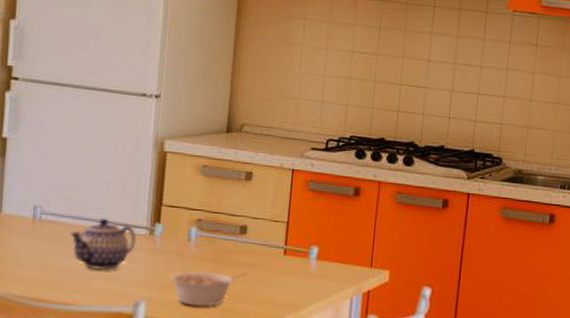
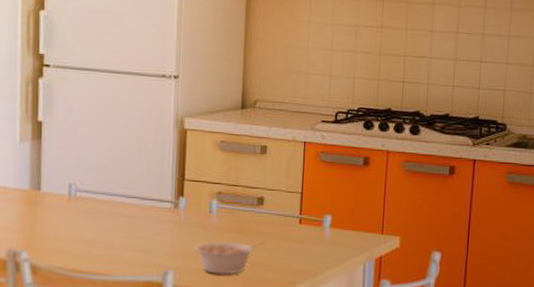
teapot: present [70,218,137,271] -> none [102,193,163,243]

